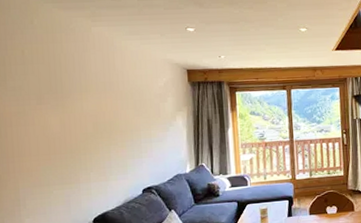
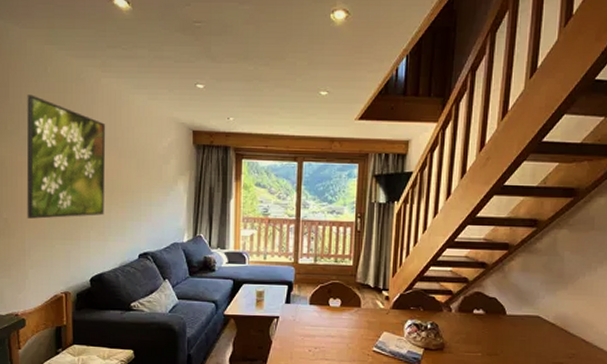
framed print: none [13,46,104,168] -> present [26,94,106,219]

